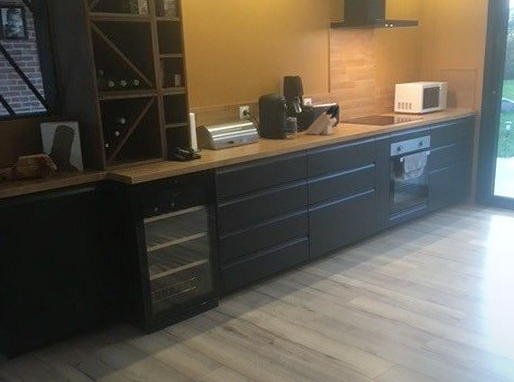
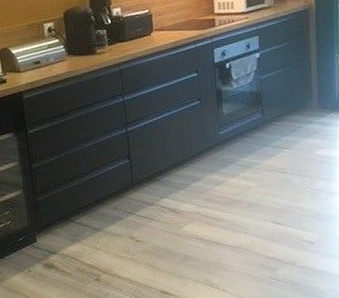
knife block: present [304,105,340,135] -> none [115,12,153,47]

